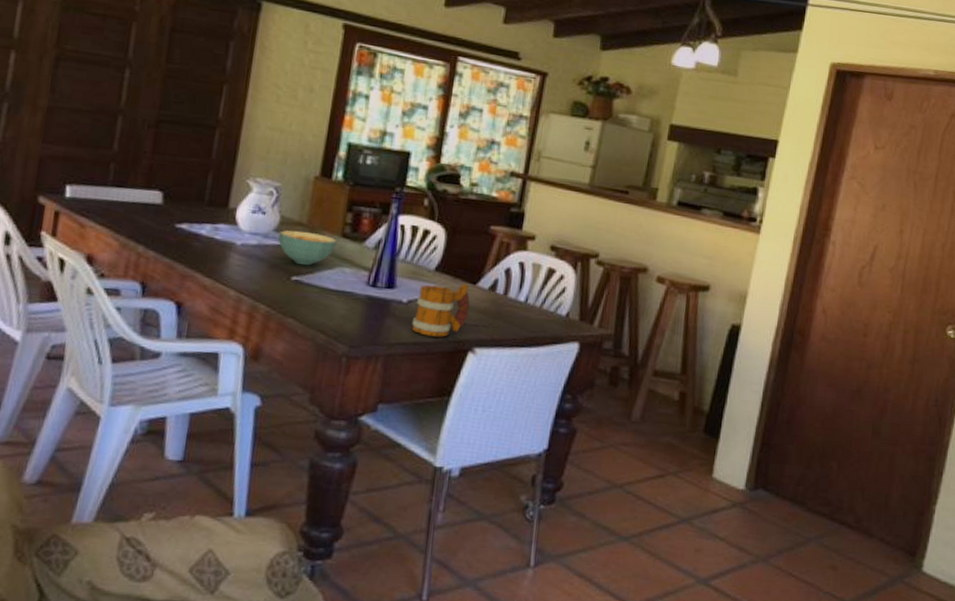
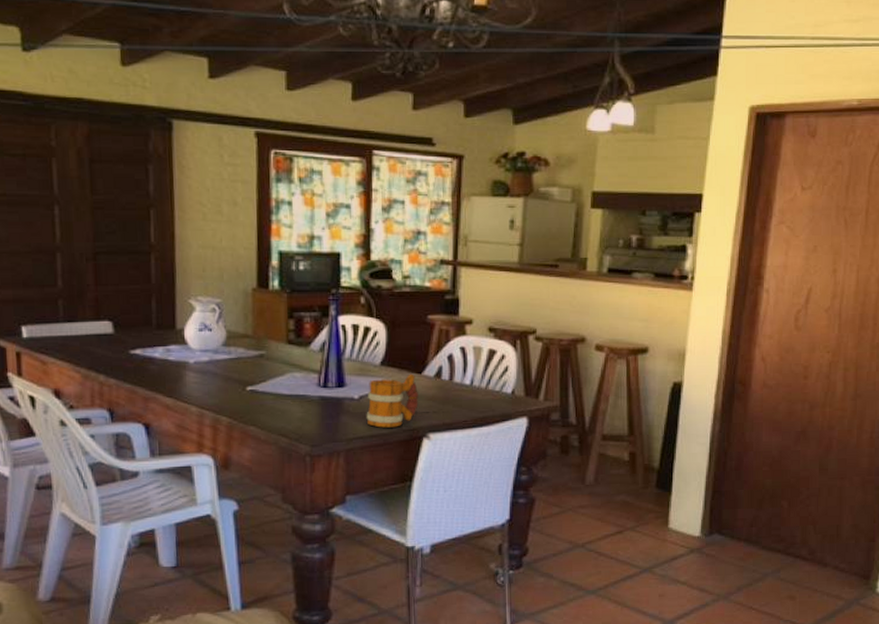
cereal bowl: present [278,230,337,266] -> none [228,342,284,375]

